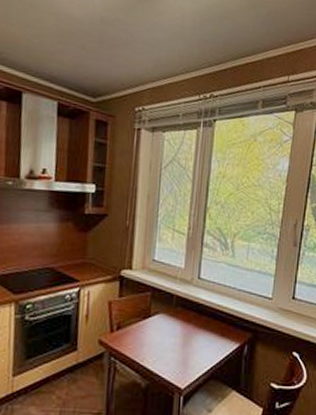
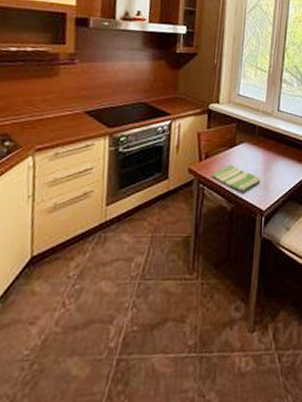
dish towel: none [124,337,179,368] -> present [211,165,261,192]

